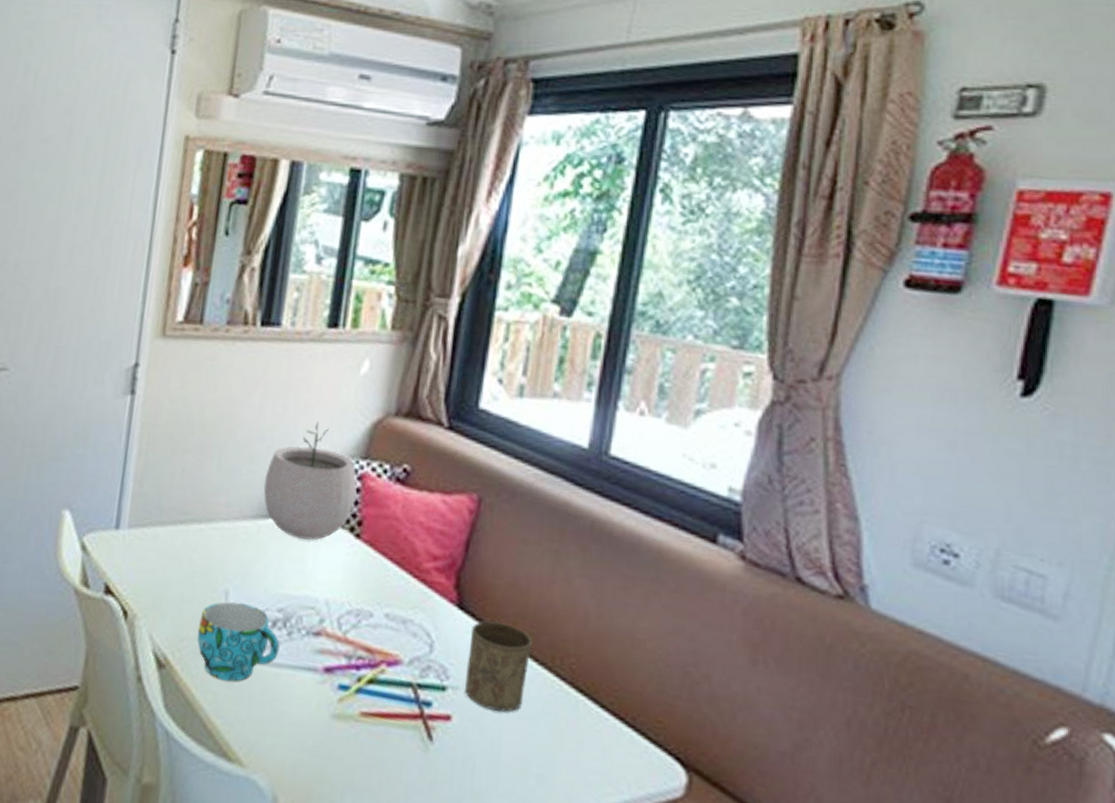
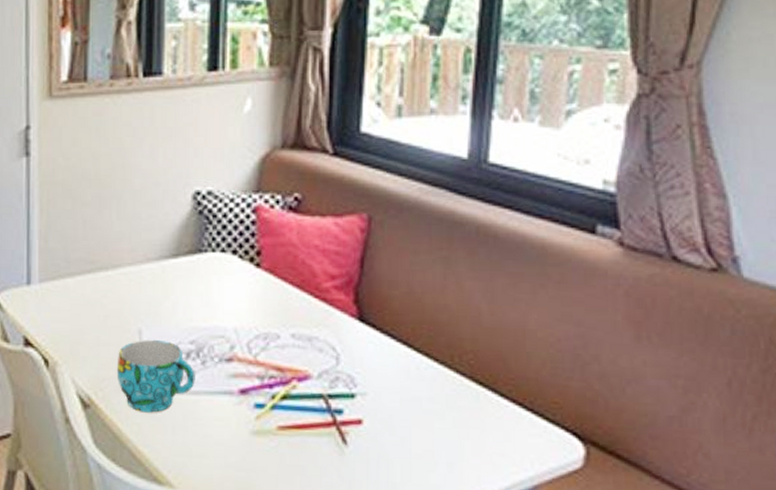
plant pot: present [263,422,357,540] -> none [163,162,252,274]
cup: present [465,621,533,712] -> none [373,330,432,411]

